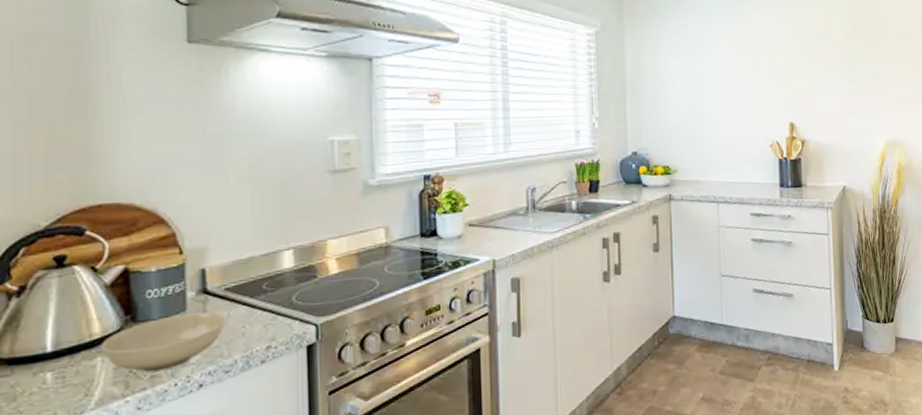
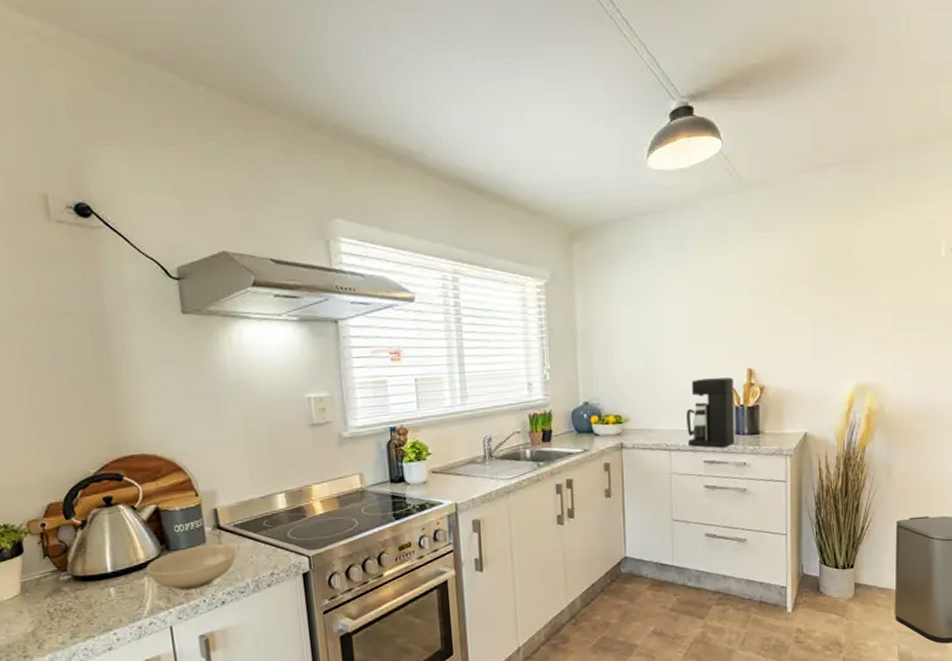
coffee maker: none [733,130,780,202] -> present [686,377,735,449]

